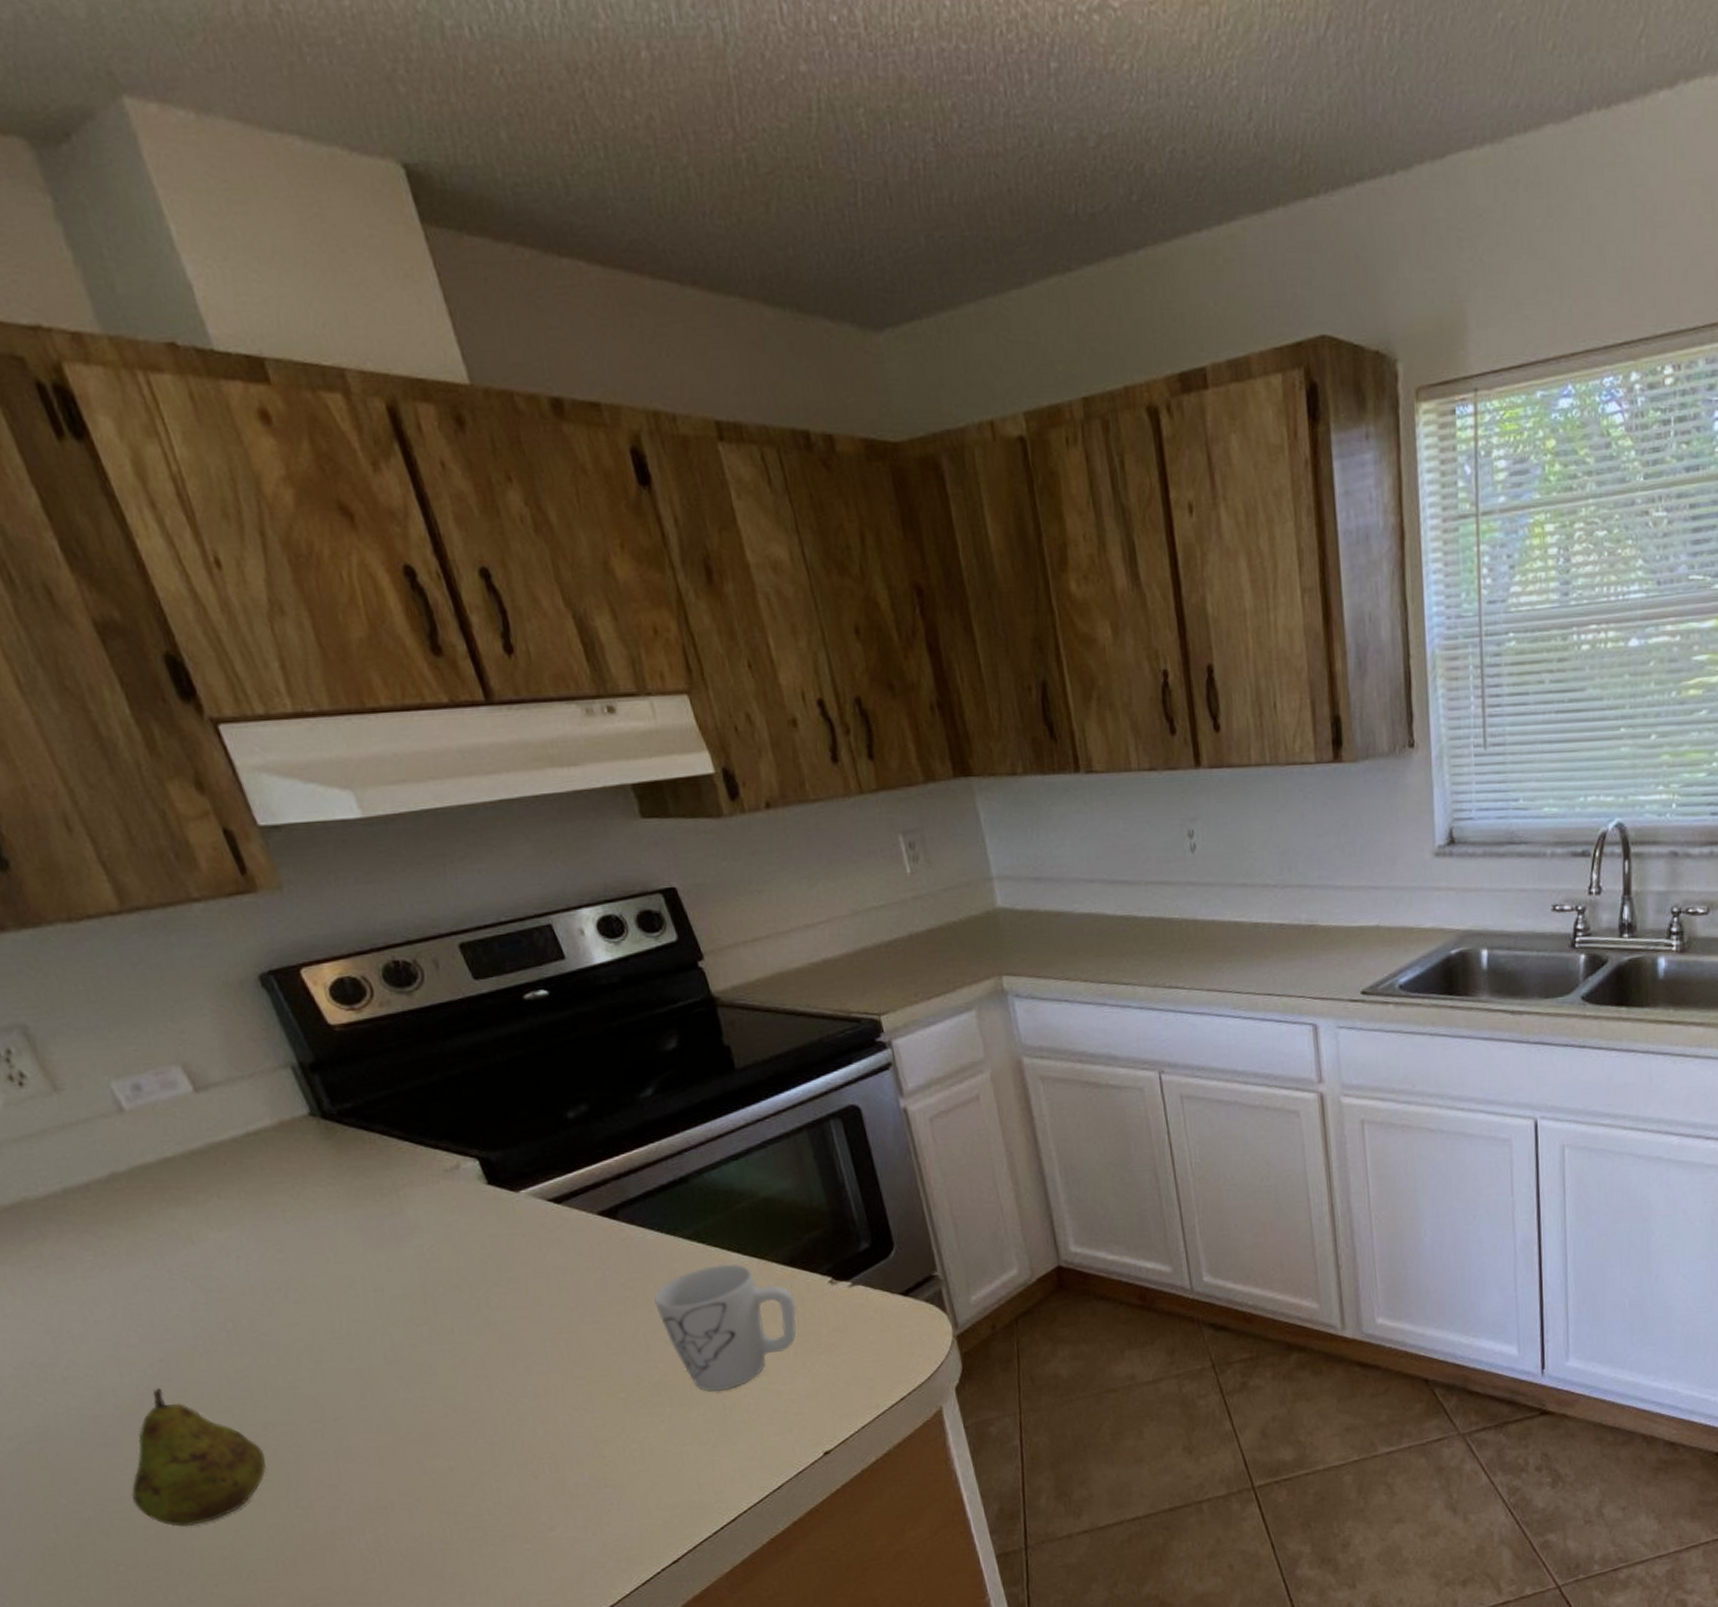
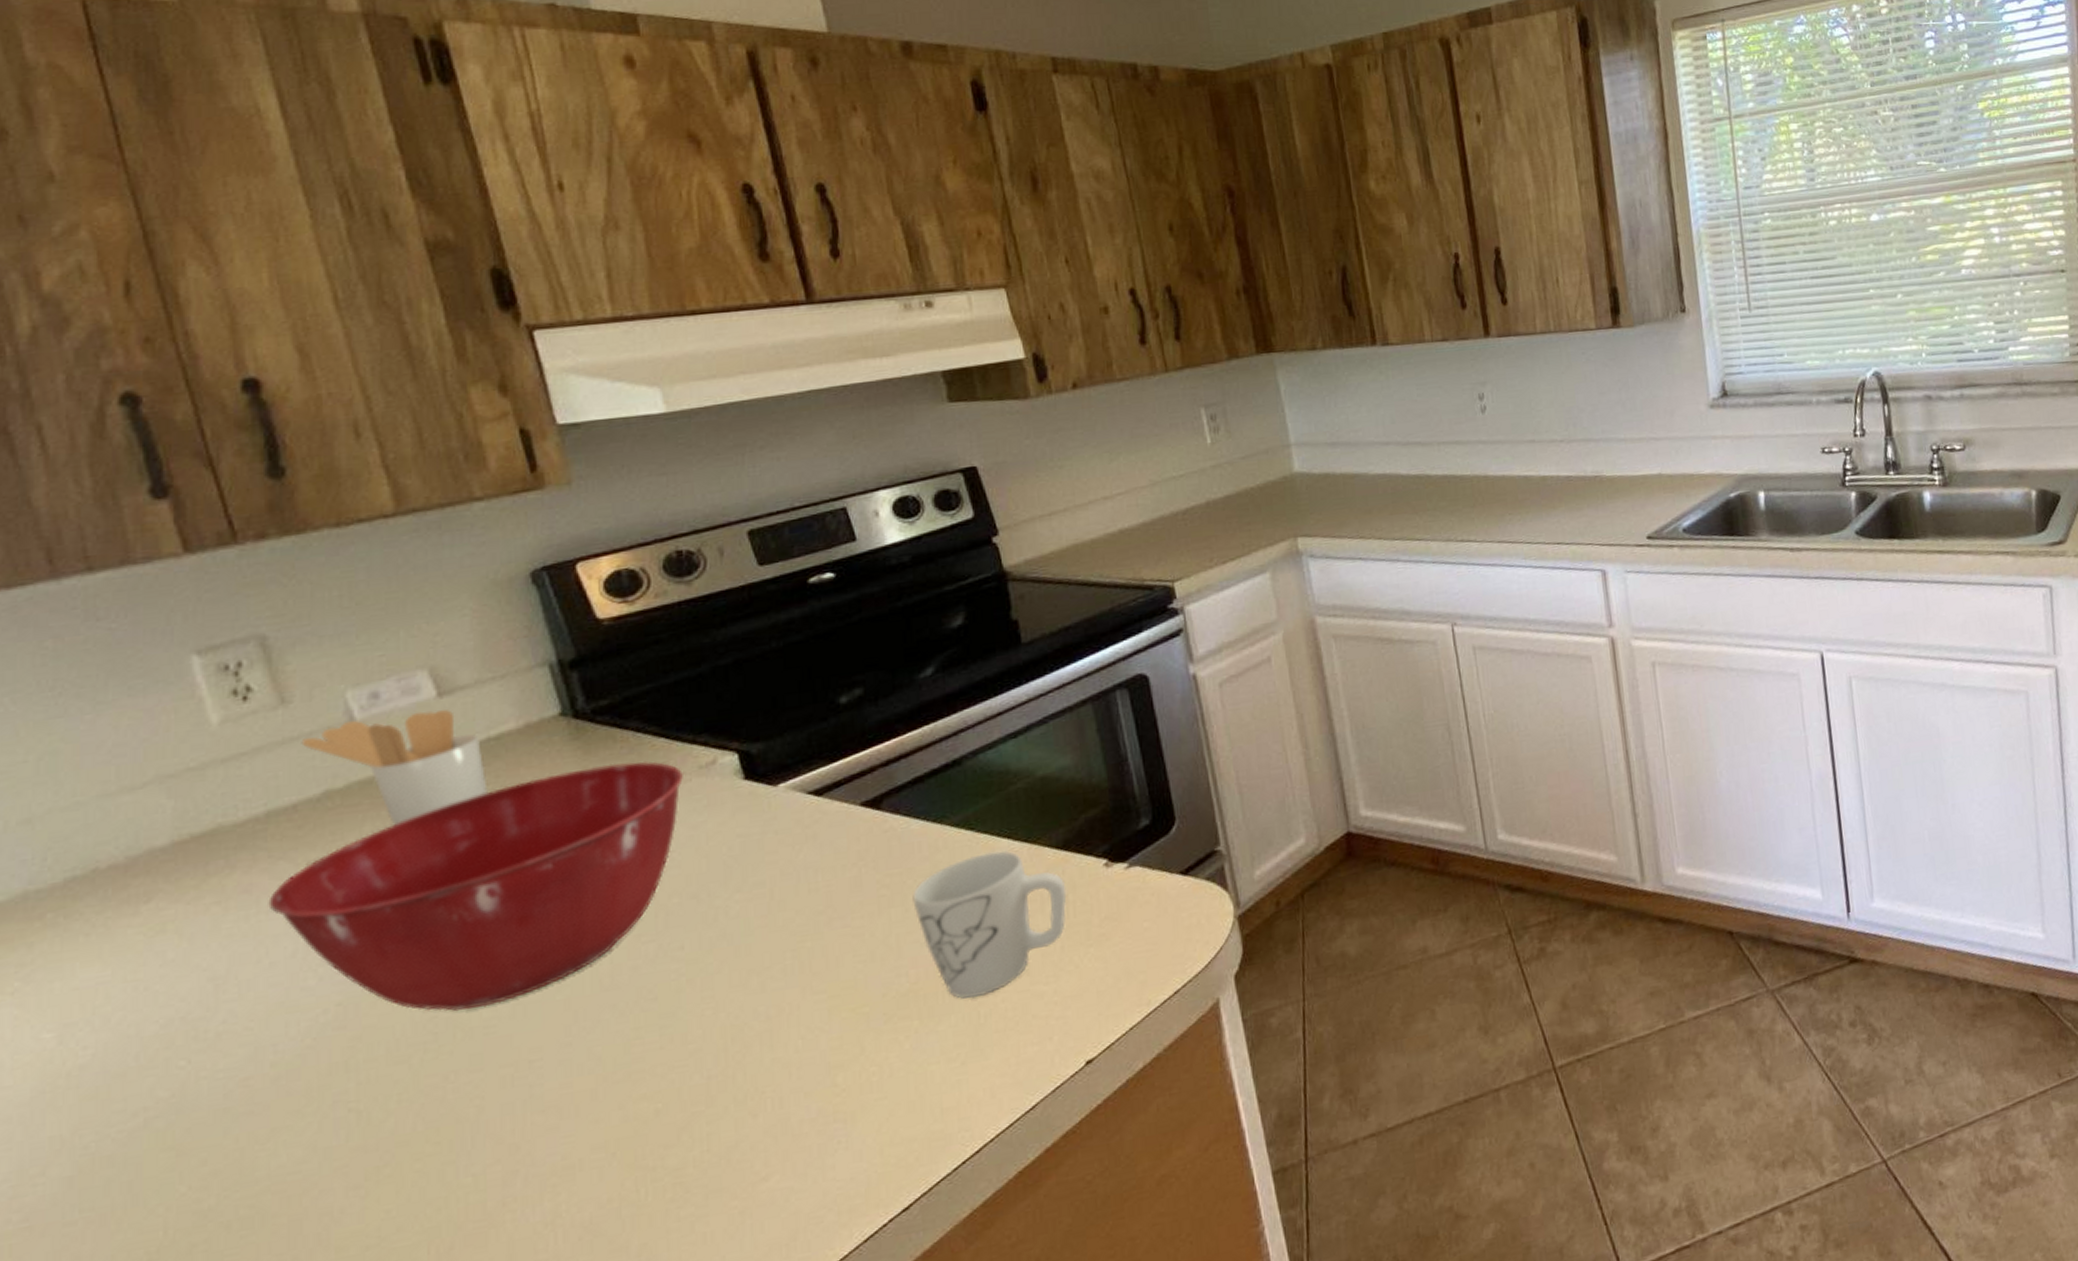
utensil holder: none [79,1104,257,1208] -> present [301,710,488,825]
mixing bowl: none [82,1162,432,1373] -> present [268,761,685,1012]
fruit: present [131,1388,267,1527] -> none [269,1038,440,1212]

